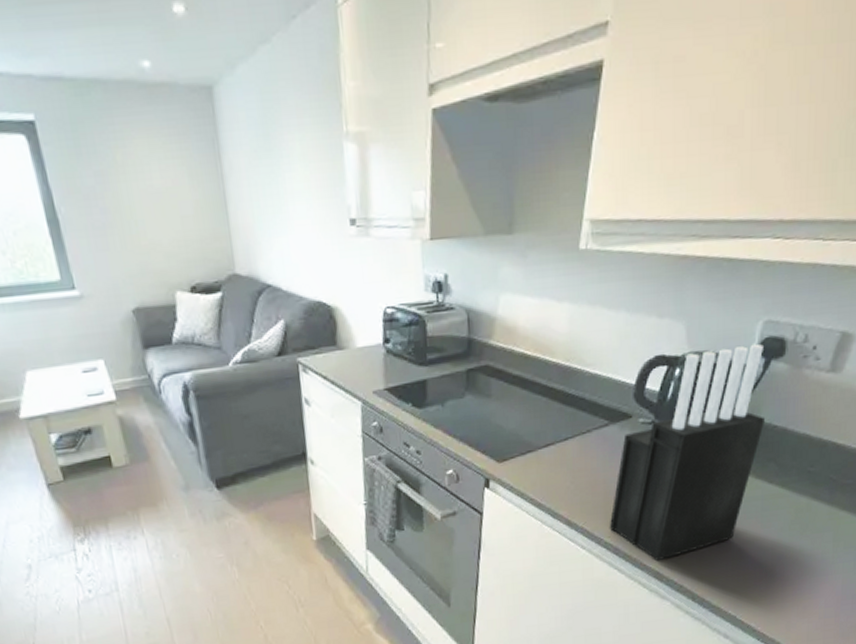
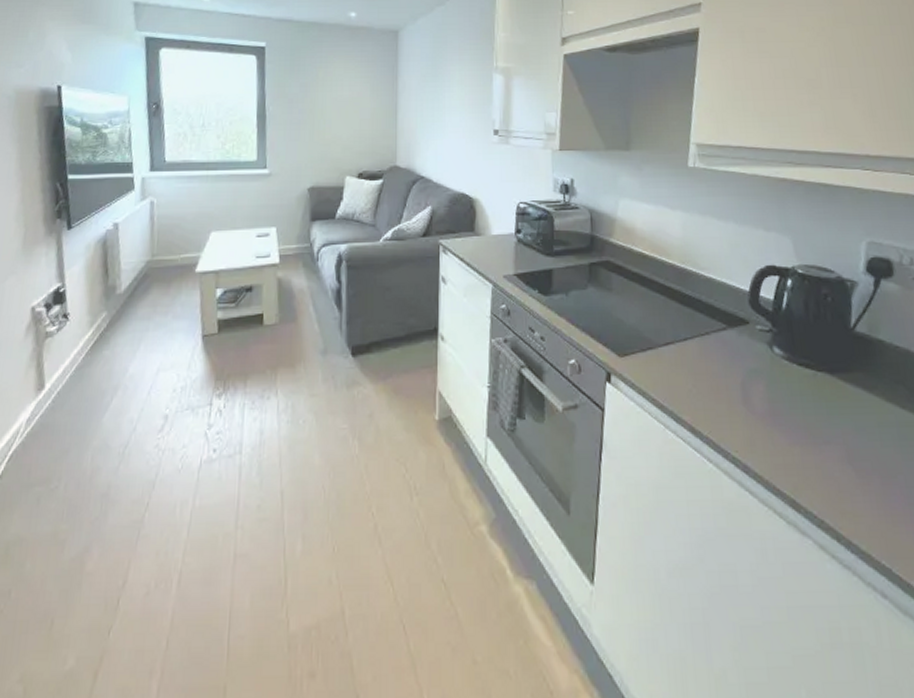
knife block: present [609,344,766,562] -> none [735,262,886,487]

